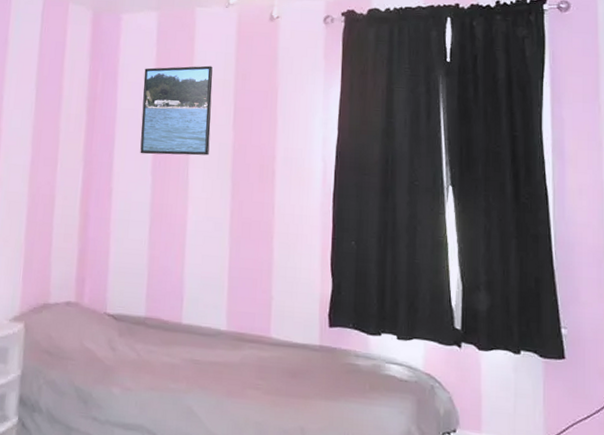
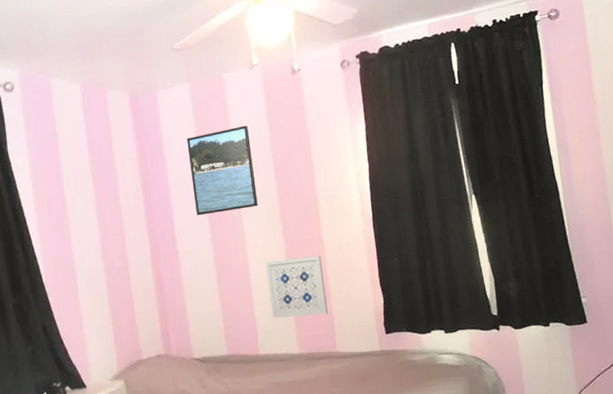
wall art: none [203,219,269,291] -> present [265,255,328,319]

